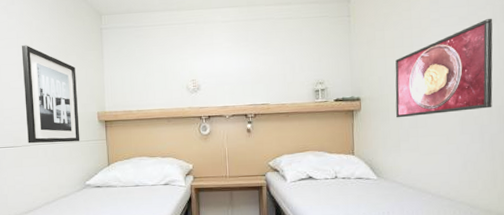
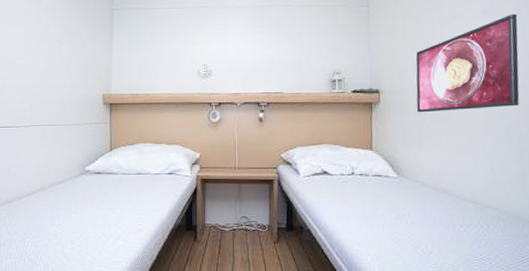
wall art: present [21,45,80,144] -> none [27,23,84,125]

